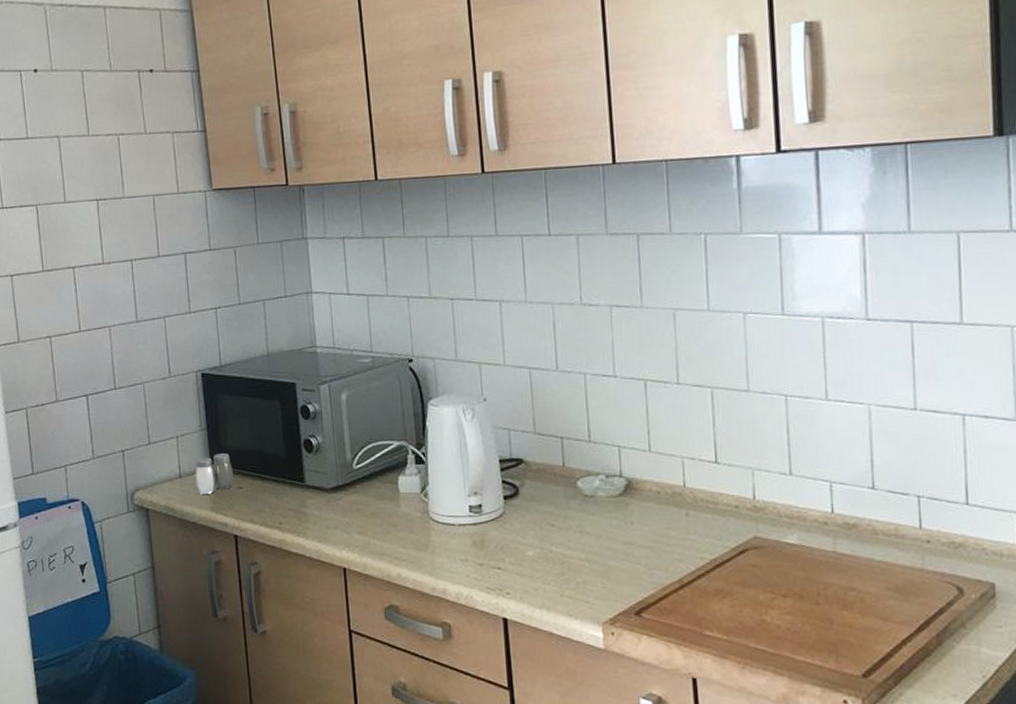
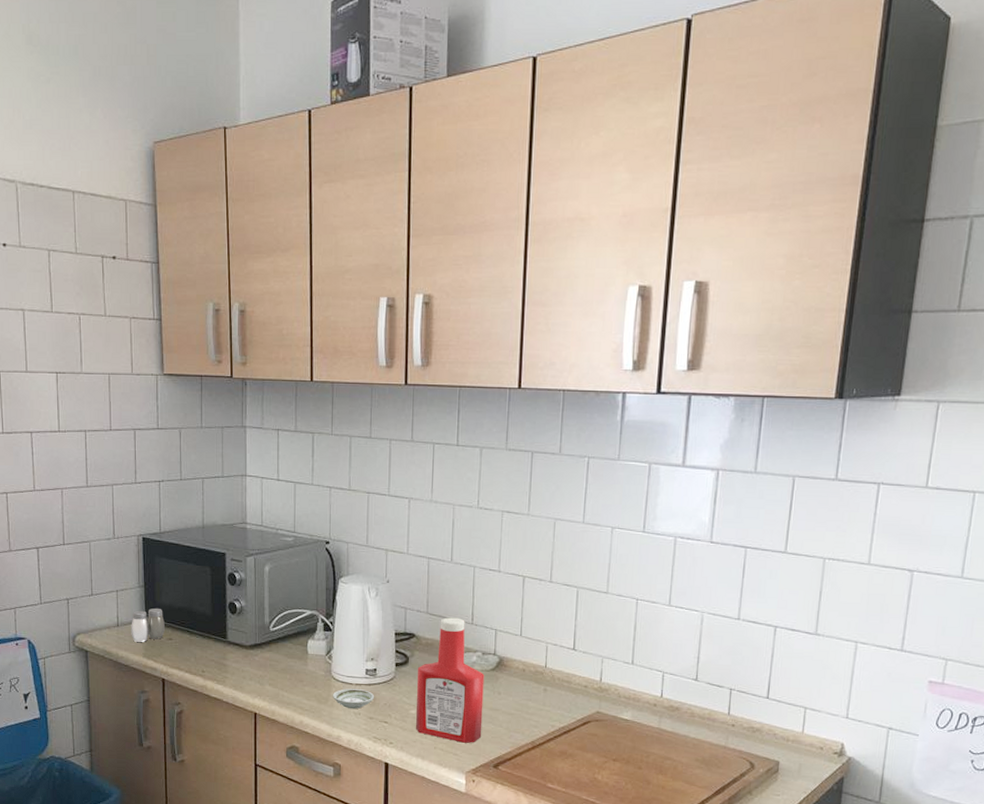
saucer: none [432,531,483,554] -> present [332,689,375,709]
ketchup bottle: none [531,436,617,587] -> present [416,617,485,743]

